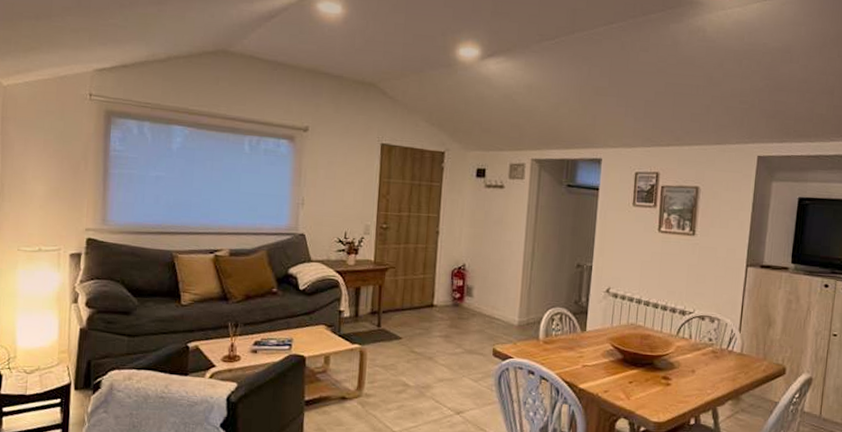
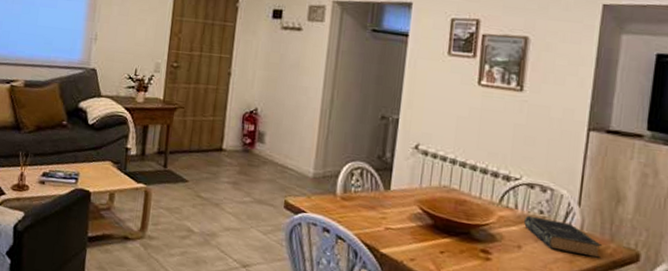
book: none [697,343,757,374] -> present [524,215,601,258]

